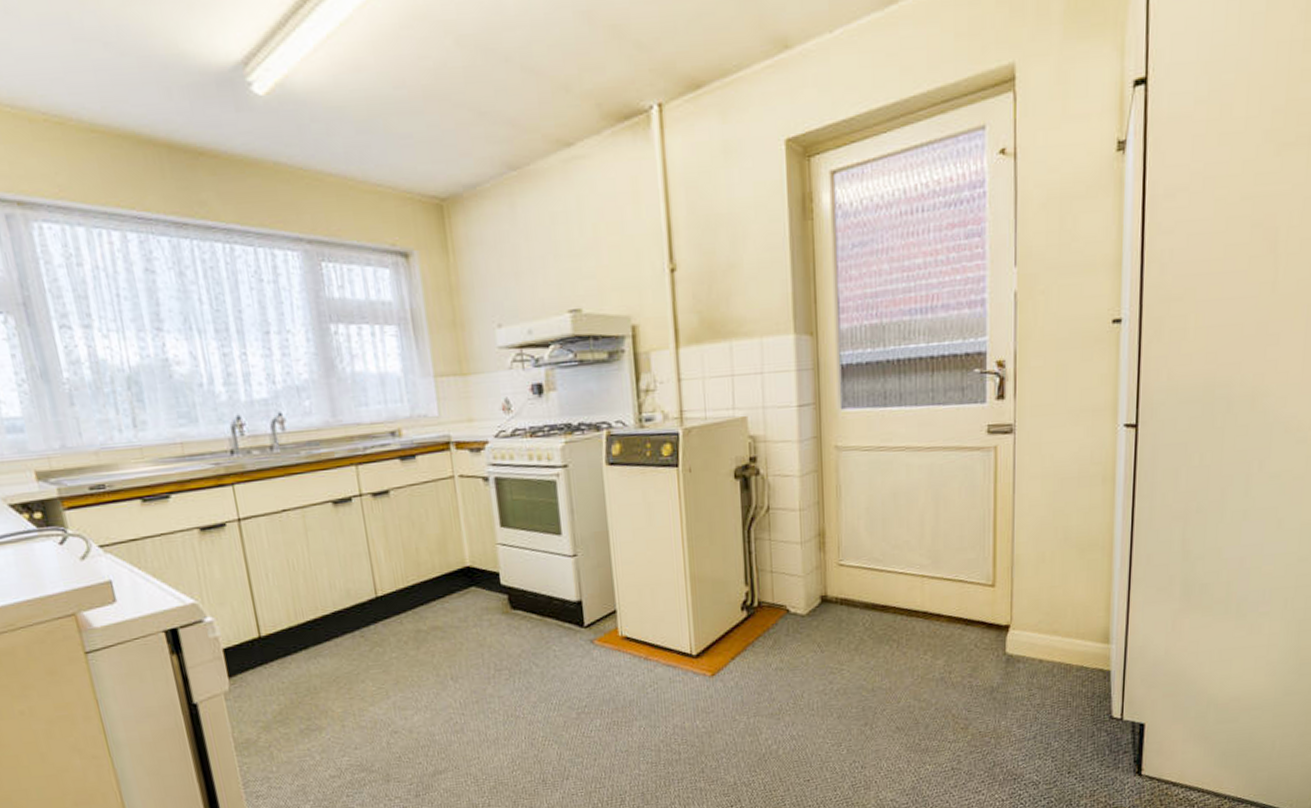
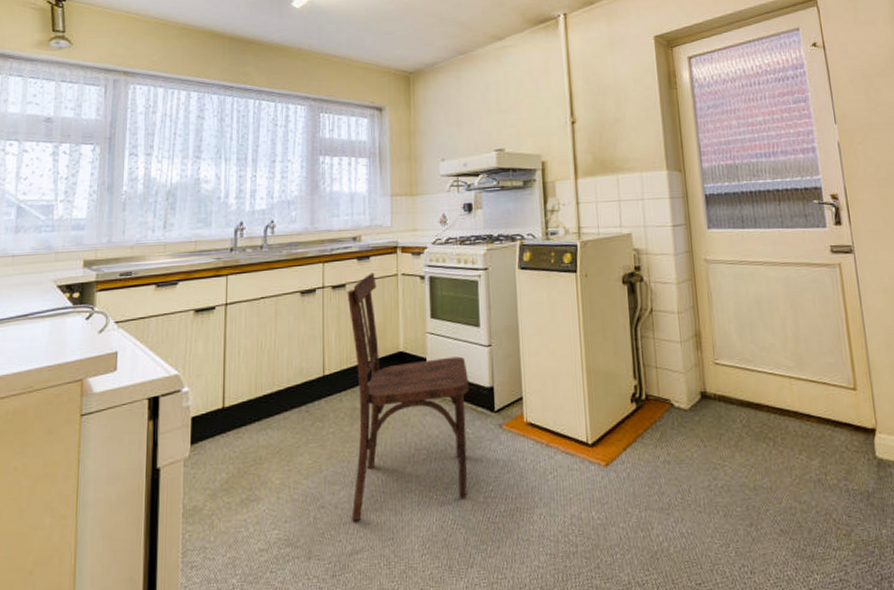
dining chair: none [392,475,558,744] -> present [347,272,470,522]

